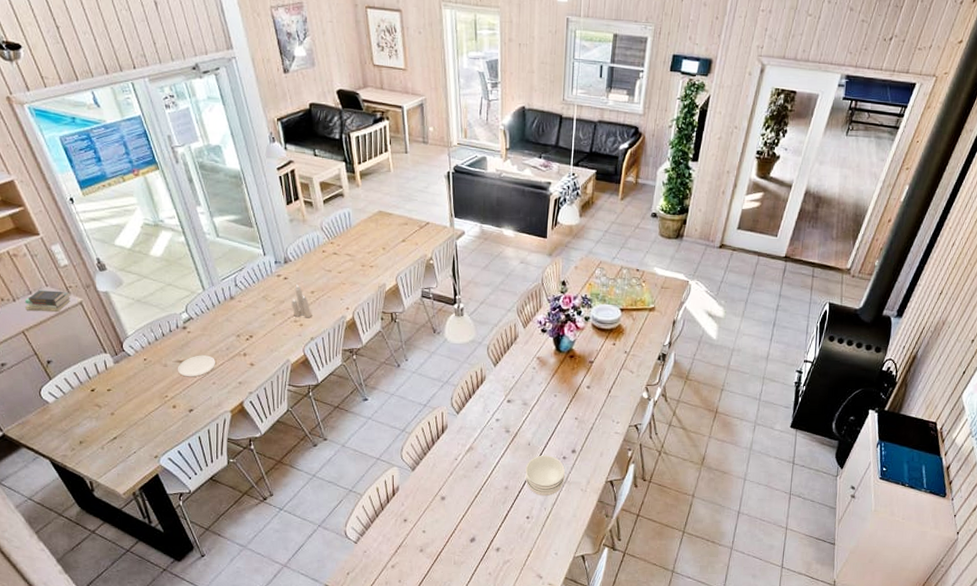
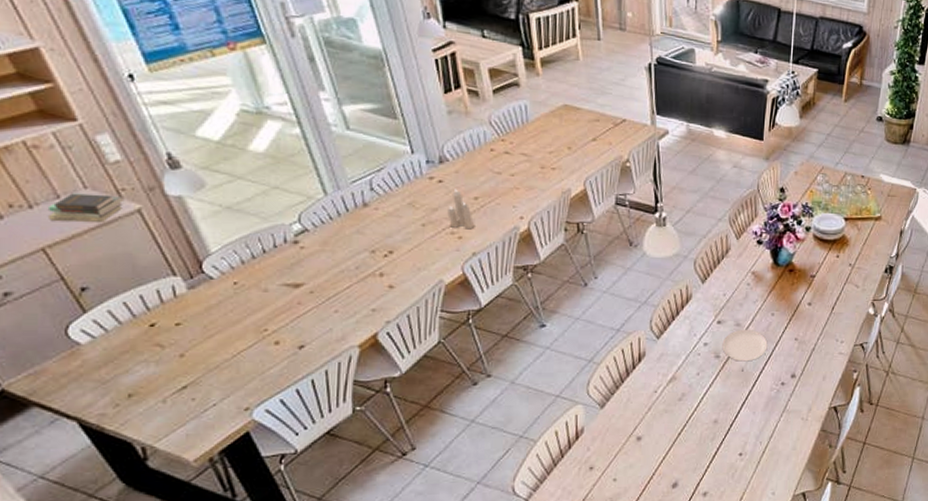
plate: present [177,355,215,377] -> none [282,276,339,305]
plate: none [511,408,551,437] -> present [722,329,768,362]
bowl: present [525,455,566,496] -> none [737,382,784,428]

